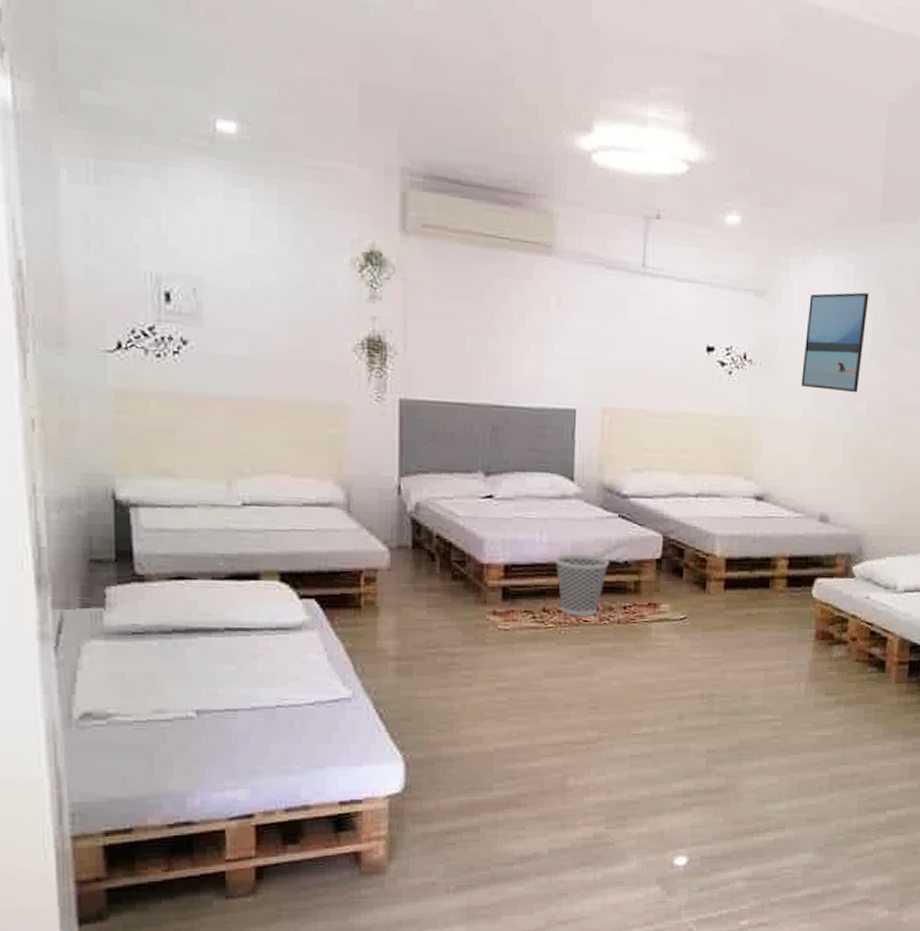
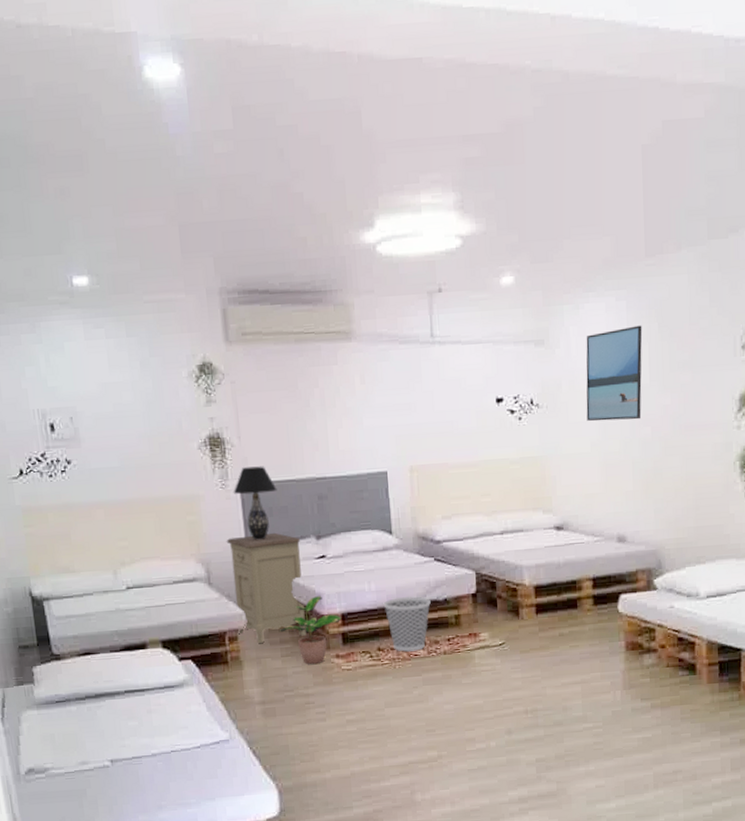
nightstand: none [375,461,465,590] -> present [226,532,307,644]
table lamp: none [390,380,445,468] -> present [233,466,277,540]
potted plant: none [427,541,504,619] -> present [279,596,342,664]

